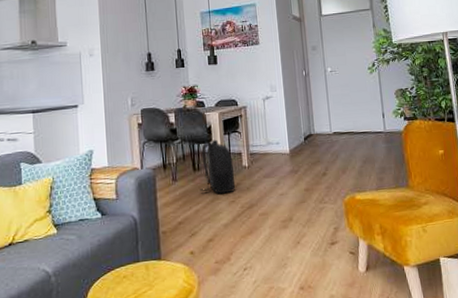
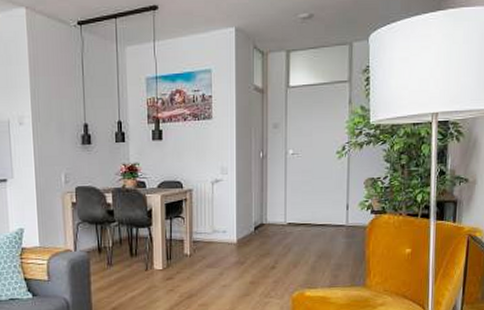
backpack: present [201,139,236,195] -> none [137,224,175,282]

